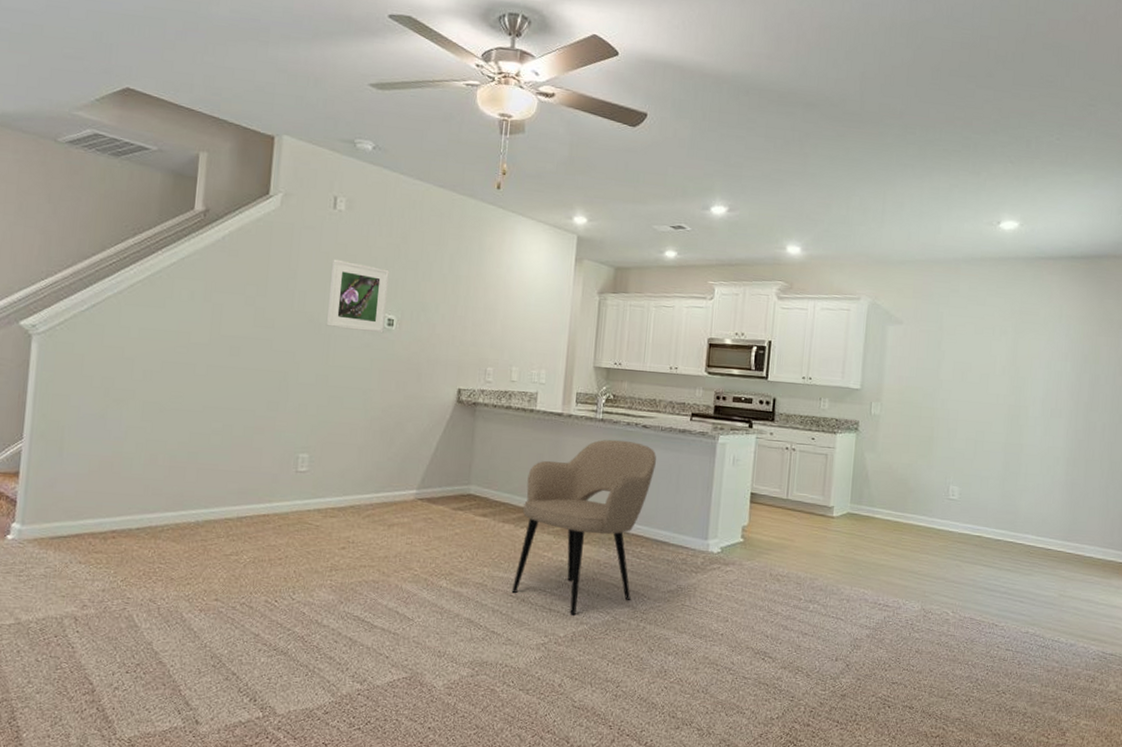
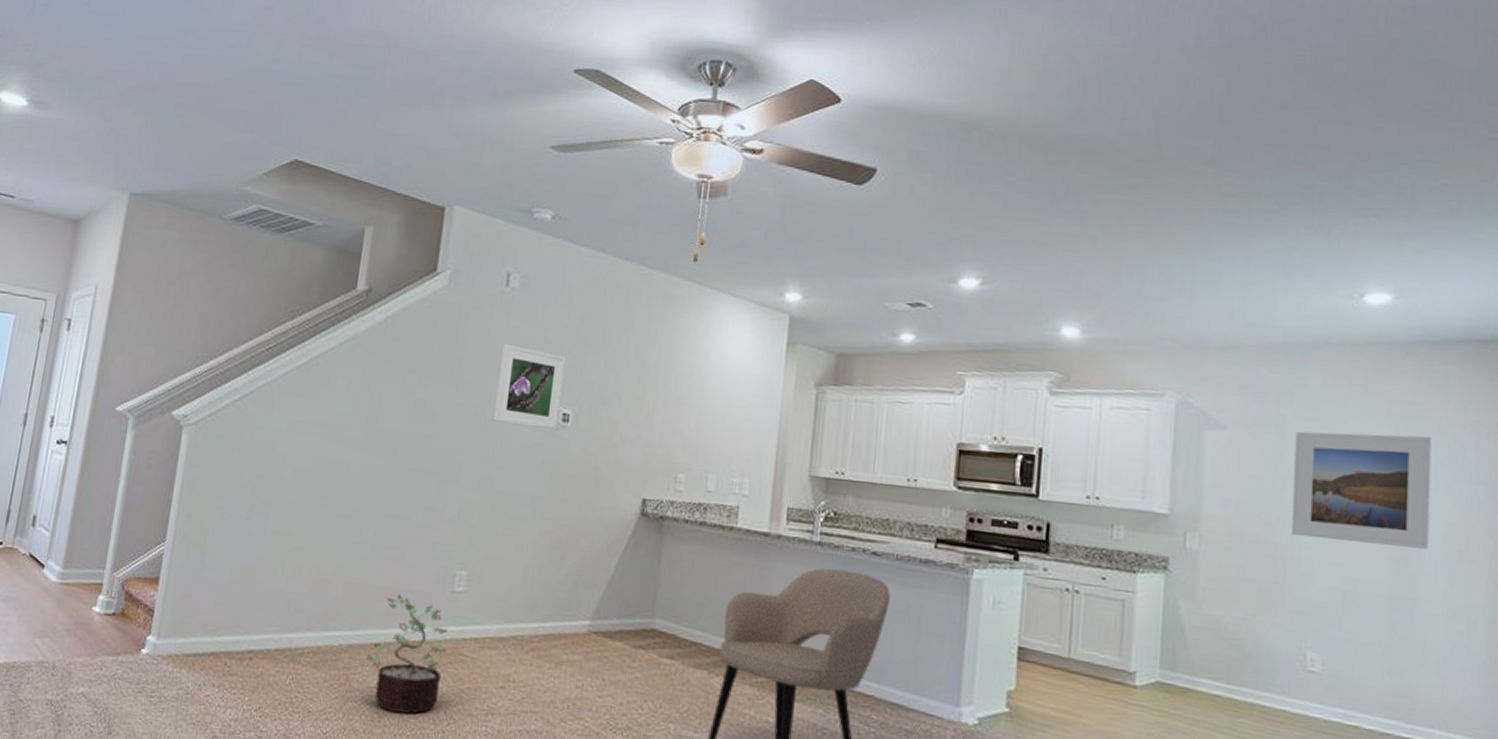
decorative plant: none [222,475,293,575] -> present [366,593,448,714]
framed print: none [943,325,1039,409] -> present [1292,431,1431,549]

